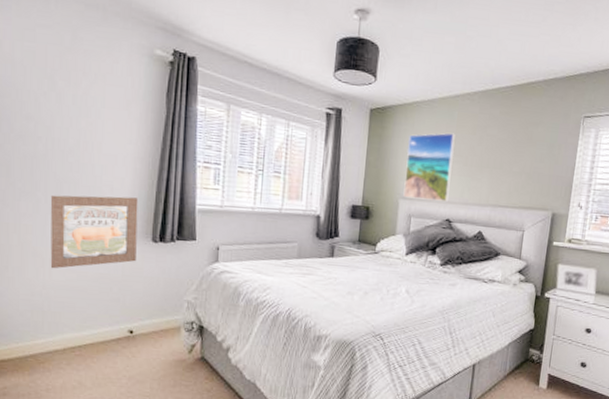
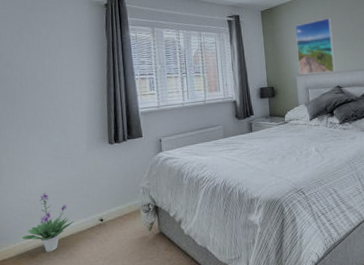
potted plant: none [27,287,96,360] -> present [22,192,74,252]
wall art: present [50,195,139,269] -> none [28,111,98,179]

